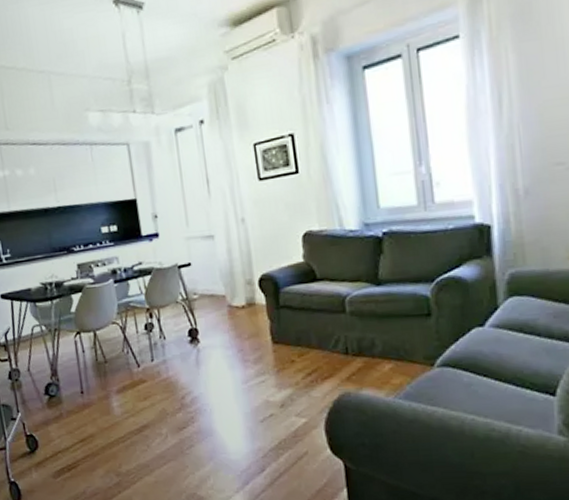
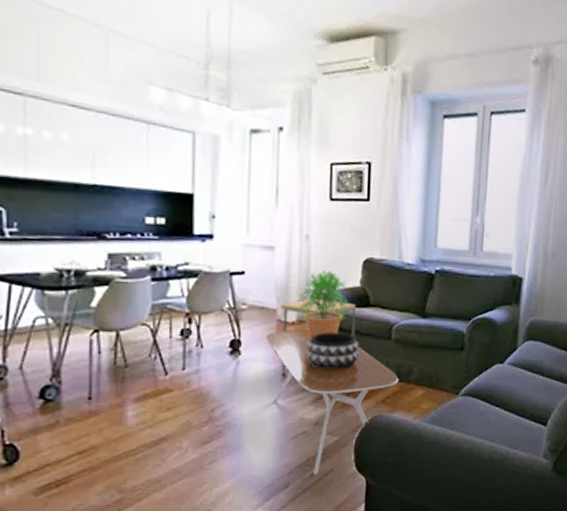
coffee table: none [221,310,362,458] -> present [267,329,399,475]
side table: none [229,279,307,360] -> present [281,299,357,375]
potted plant: none [241,250,296,322] -> present [295,270,348,340]
decorative bowl: none [258,311,315,351] -> present [305,333,360,370]

